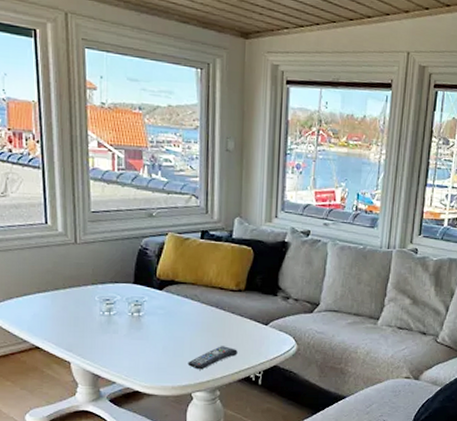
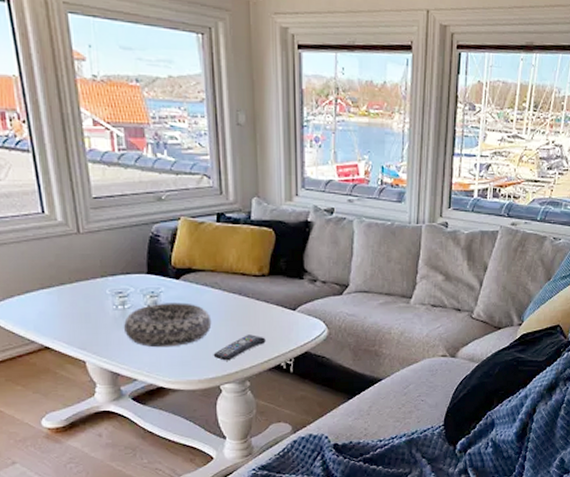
decorative bowl: none [108,311,189,354] -> present [124,302,212,348]

